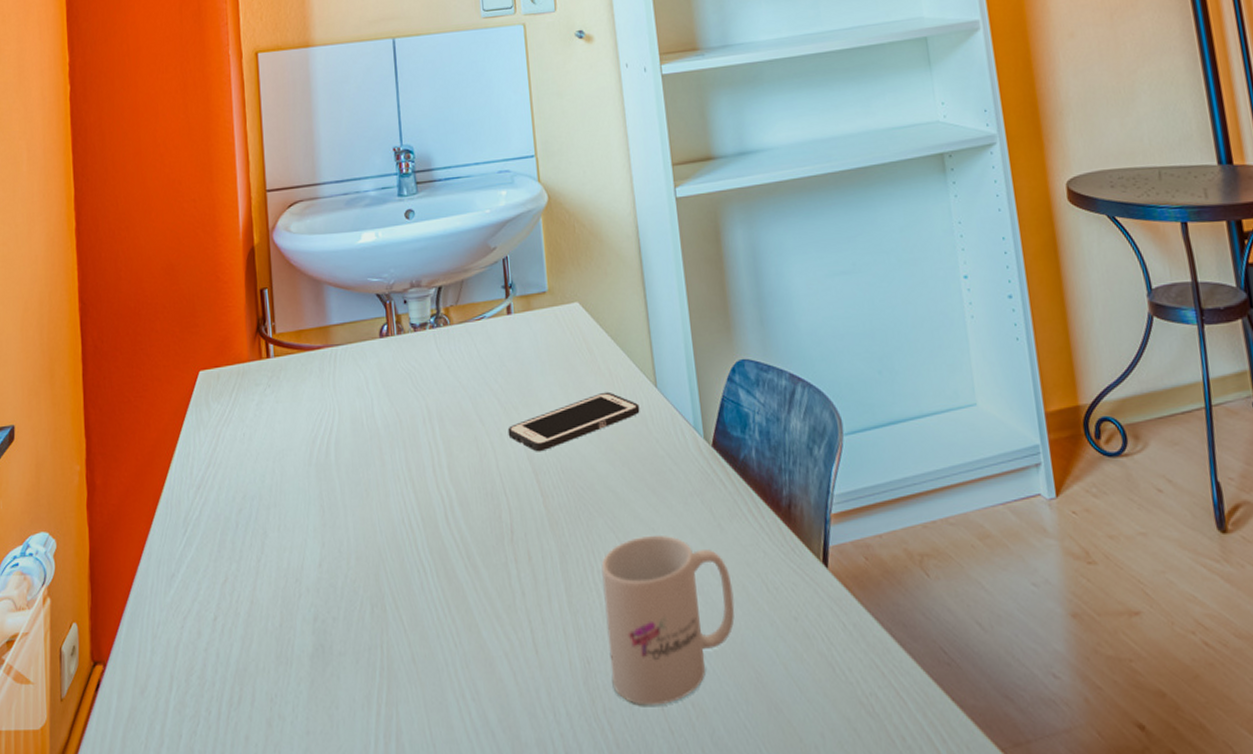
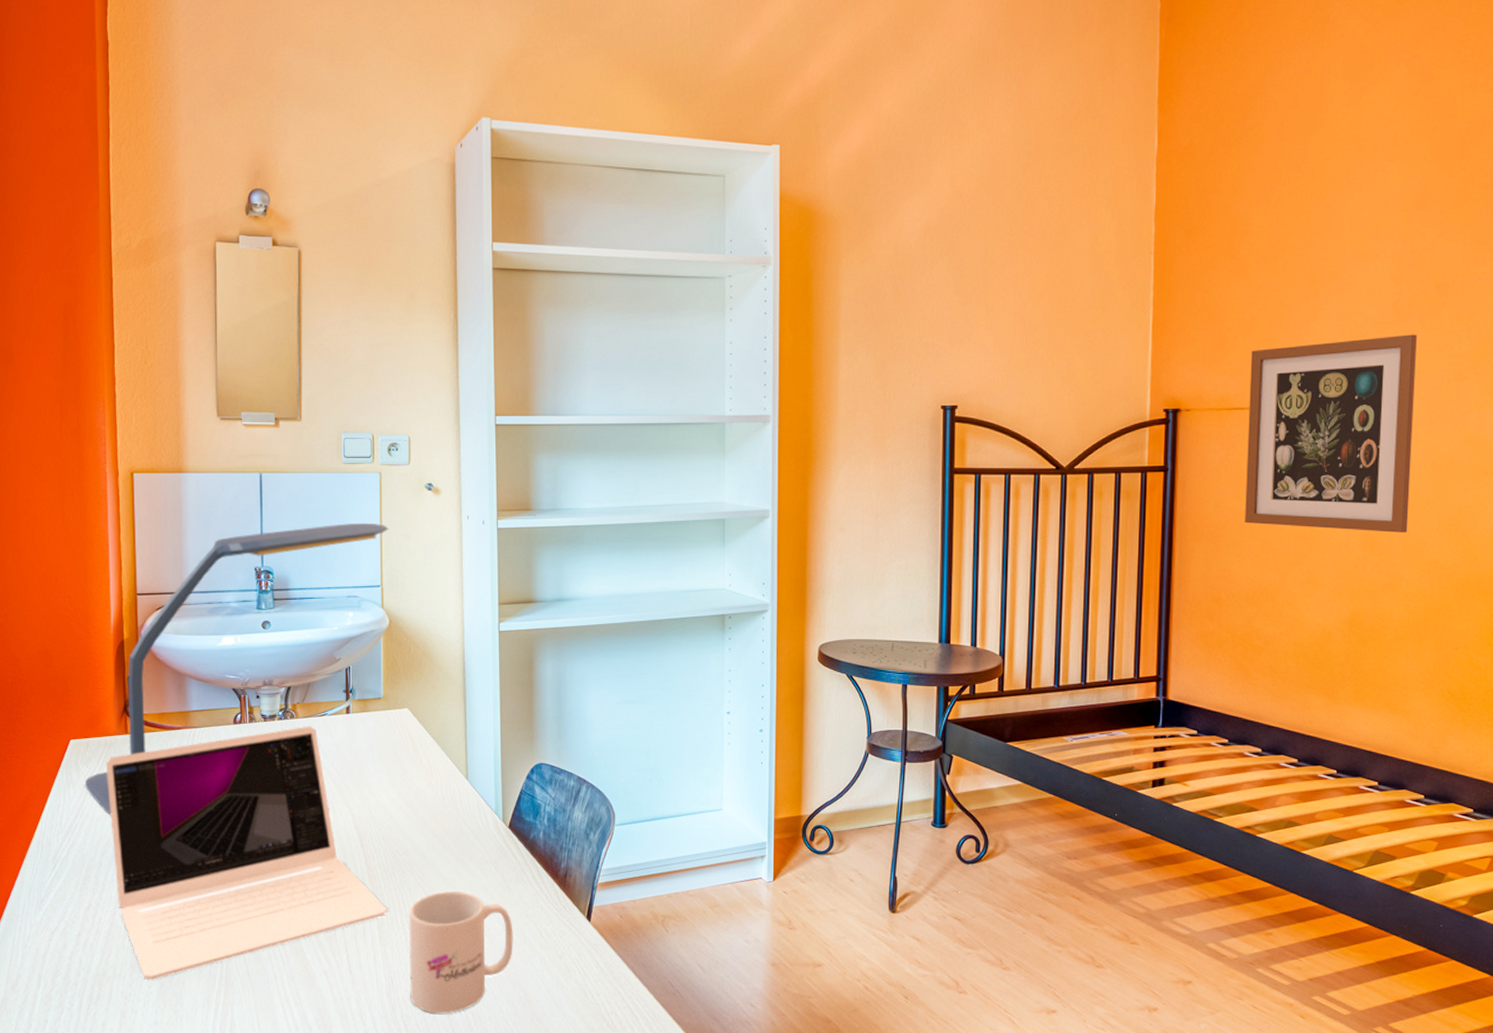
desk lamp: none [217,83,539,462] -> present [85,523,389,816]
laptop: none [239,333,575,676] -> present [105,726,387,981]
cell phone: present [507,391,640,452] -> none [340,780,452,823]

